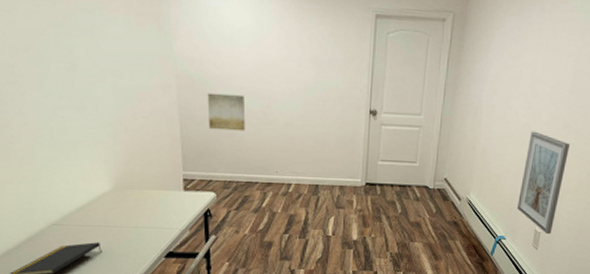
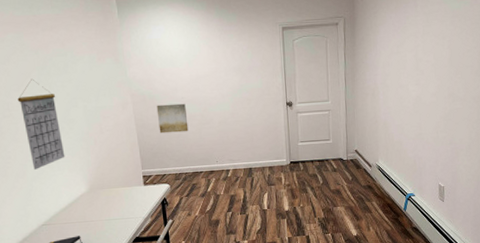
calendar: none [26,37,86,155] -> present [17,78,65,170]
picture frame: present [517,131,571,235] -> none [420,102,458,188]

